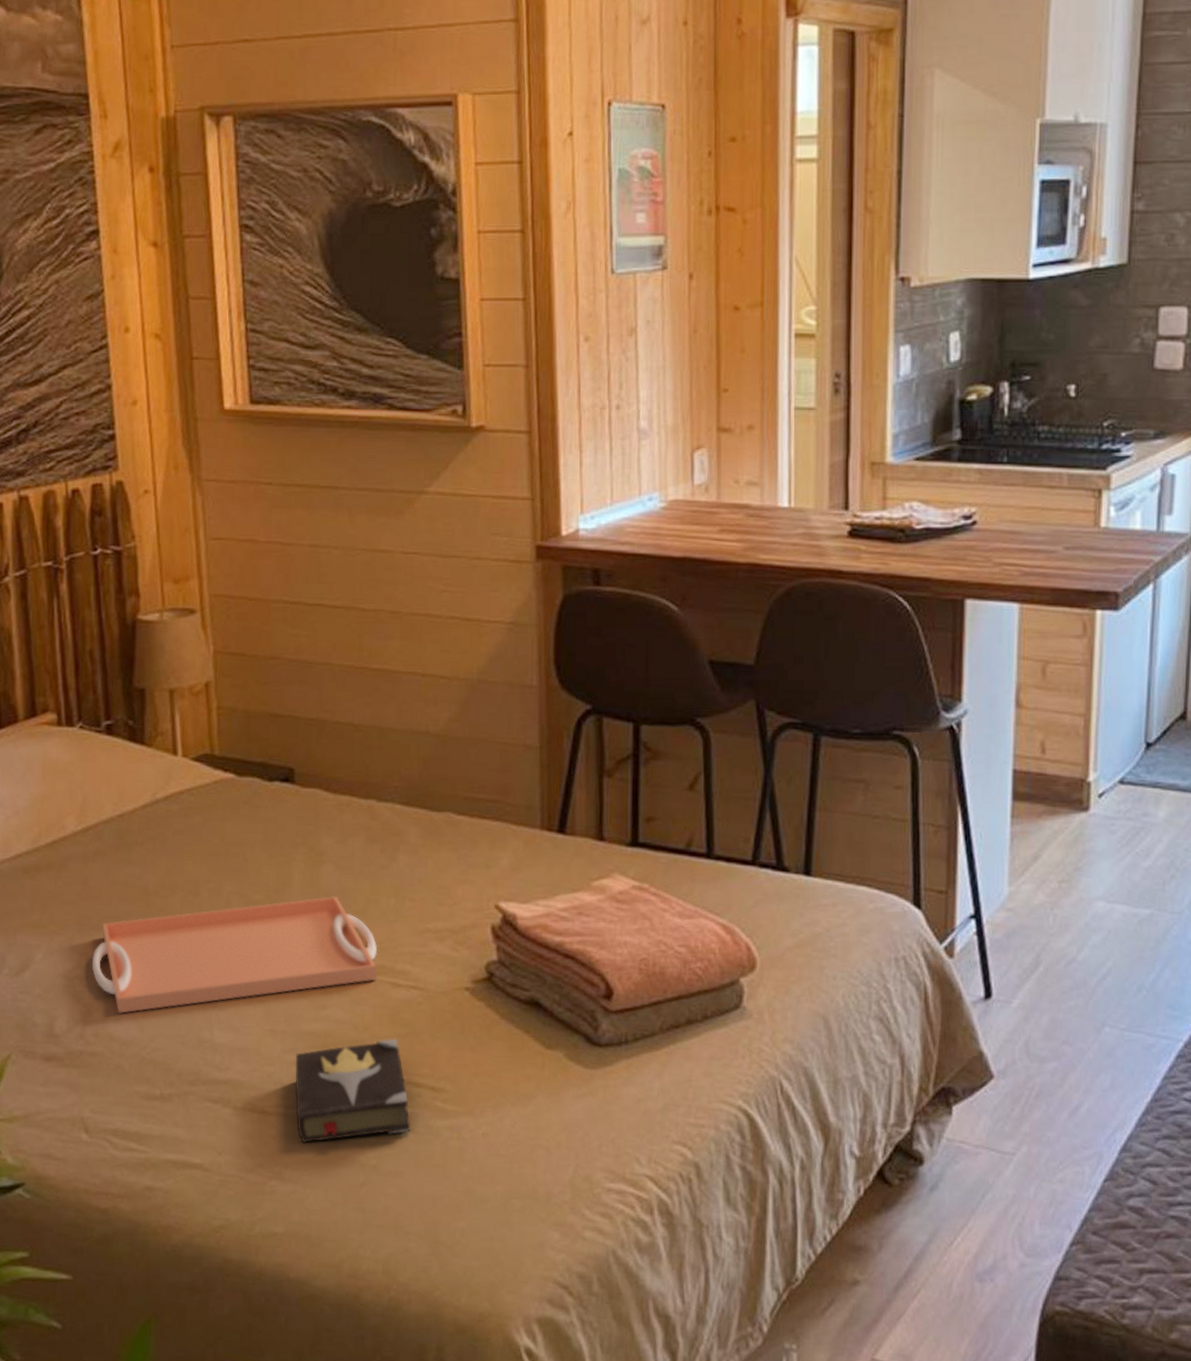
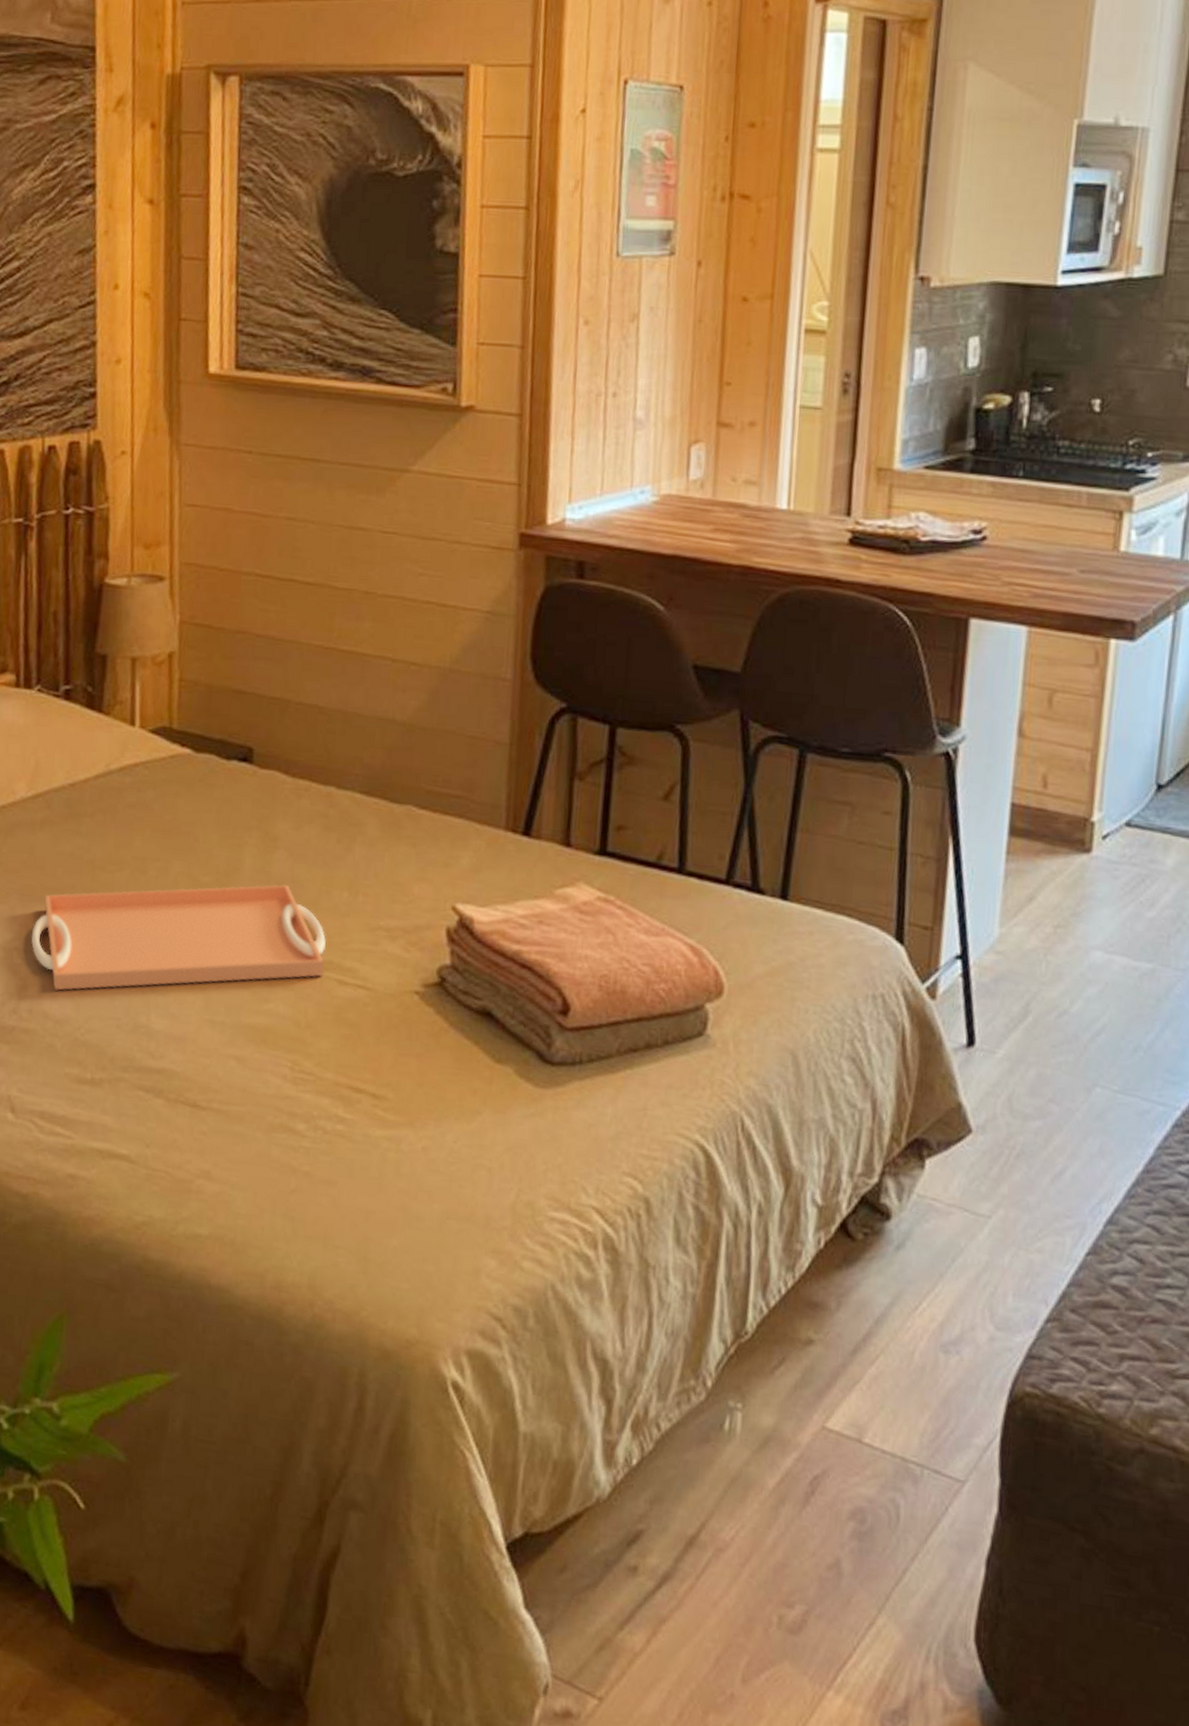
hardback book: present [294,1038,411,1143] -> none [229,1038,349,1142]

